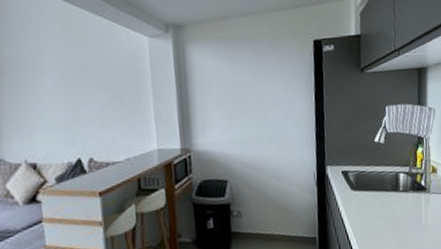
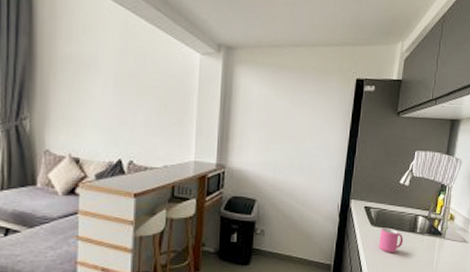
mug: none [362,190,388,216] -> present [379,227,404,253]

